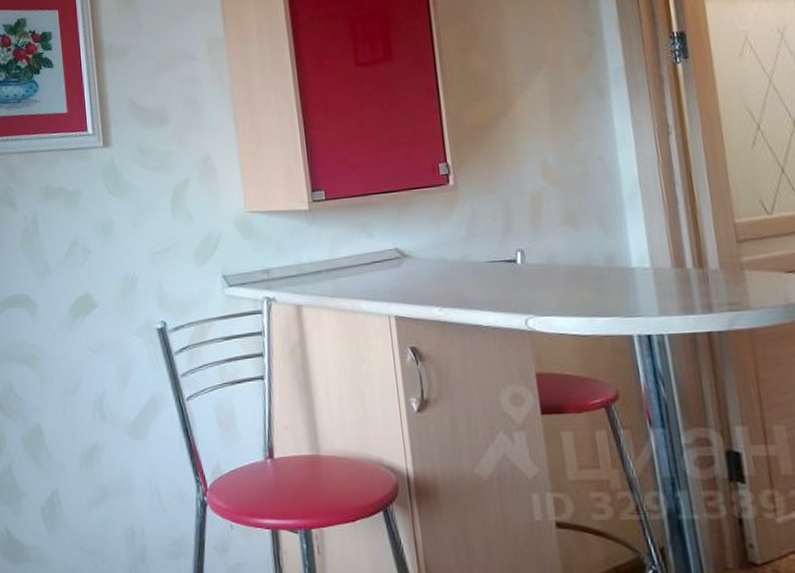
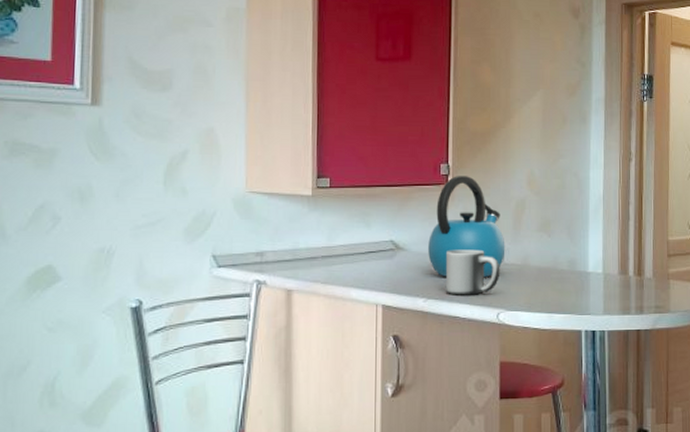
kettle: none [436,173,526,283] -> present [428,176,505,277]
mug: none [458,251,523,302] -> present [446,249,500,295]

